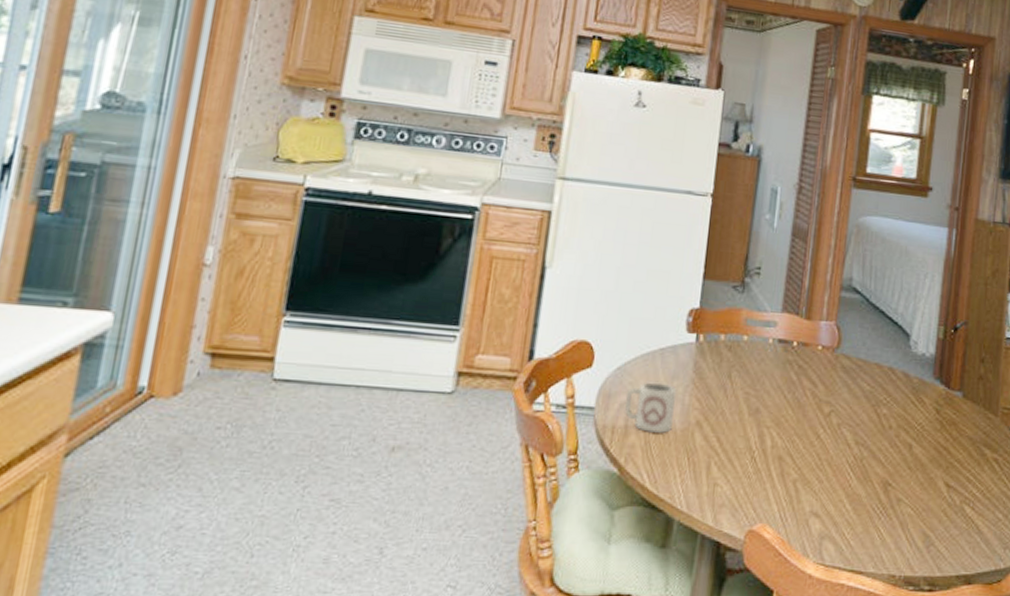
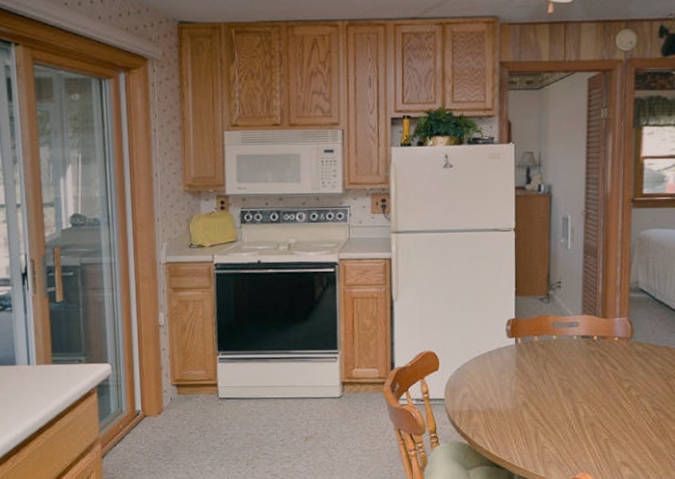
cup: present [624,382,677,433] -> none [466,377,506,413]

